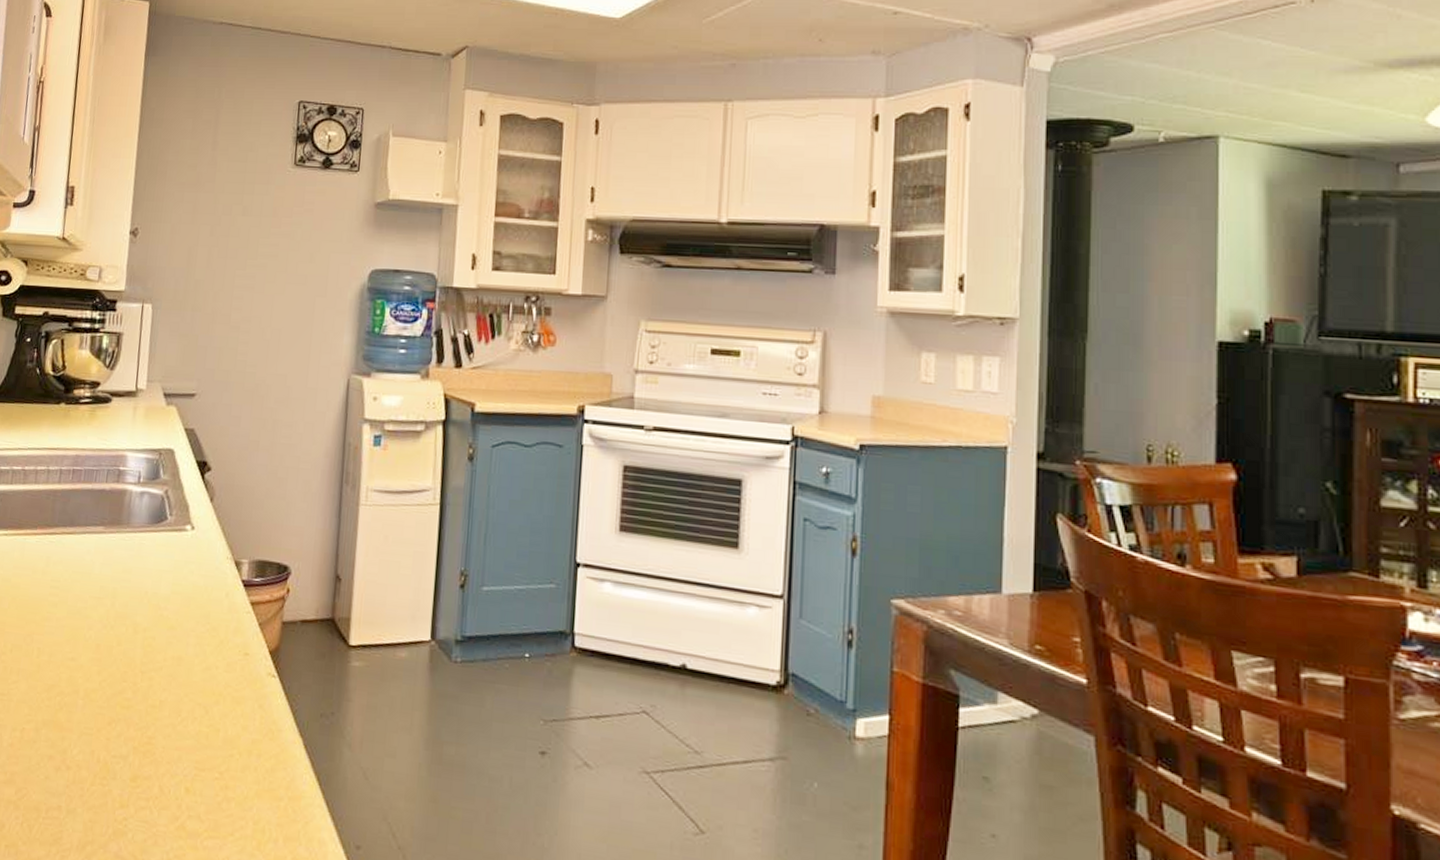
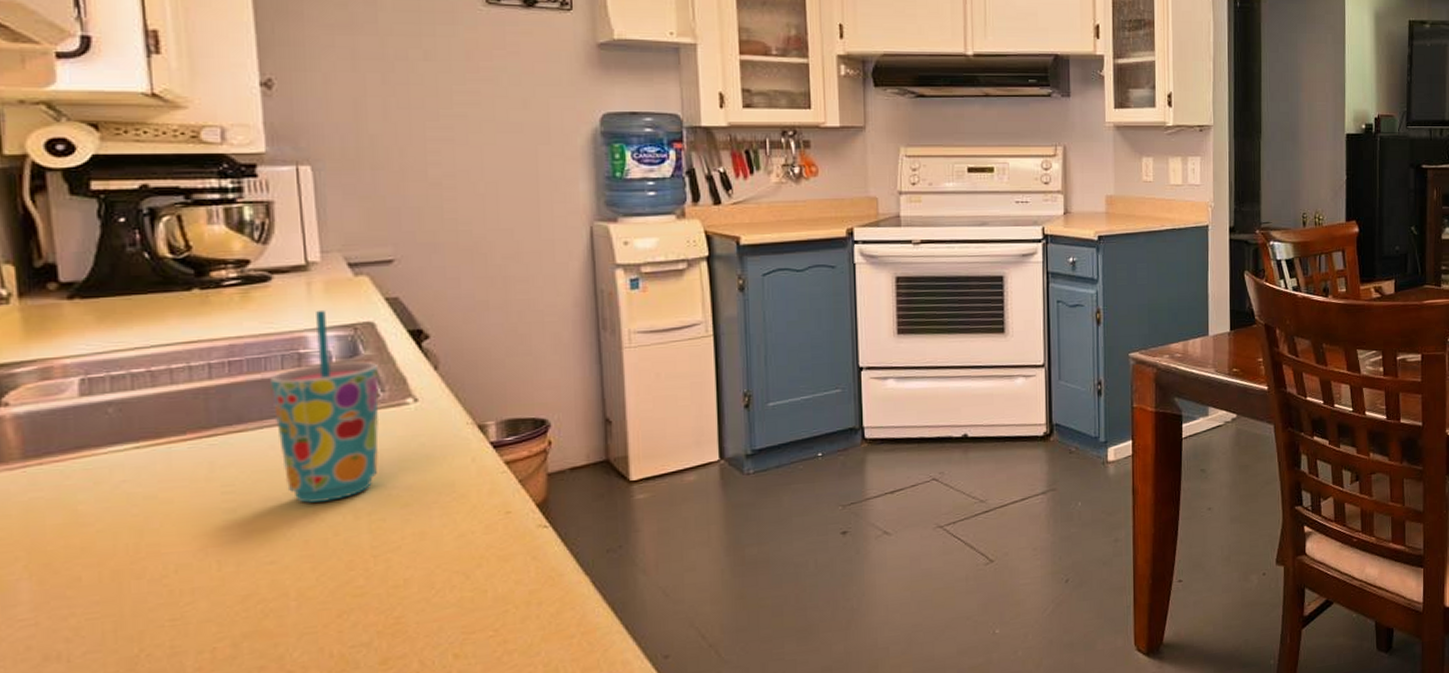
cup: none [93,433,171,612] -> present [269,309,379,503]

